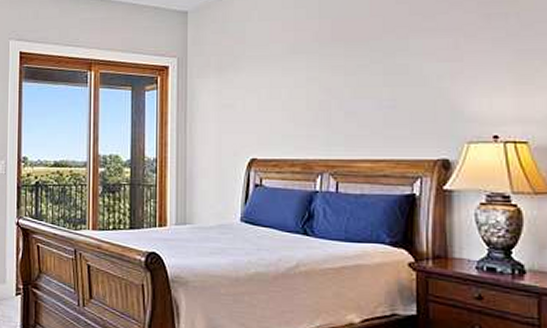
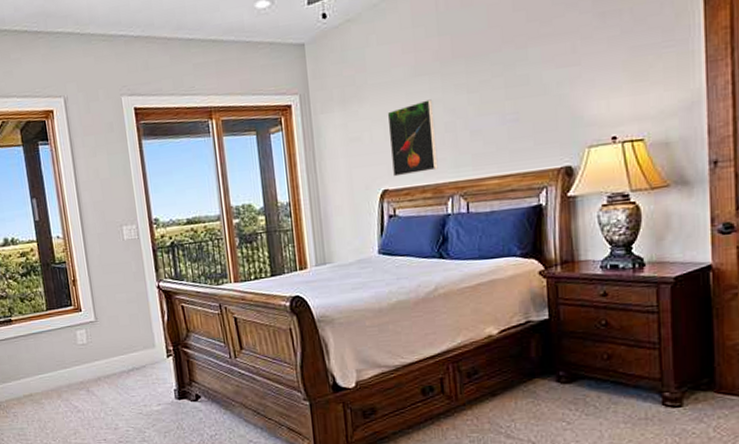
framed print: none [262,77,309,147] -> present [387,99,438,177]

